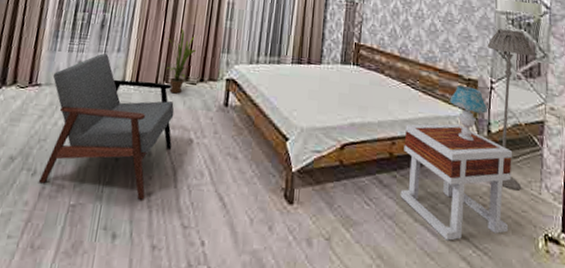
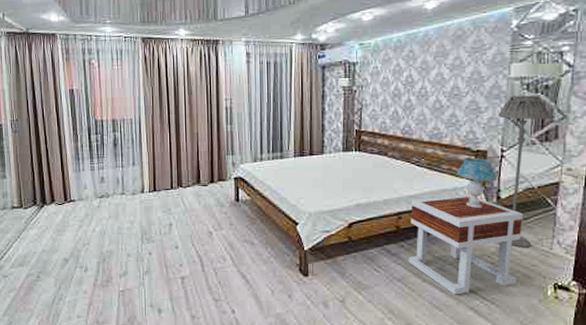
armchair: present [38,52,175,200] -> none [82,167,195,283]
house plant: present [165,27,197,94] -> none [173,136,203,196]

